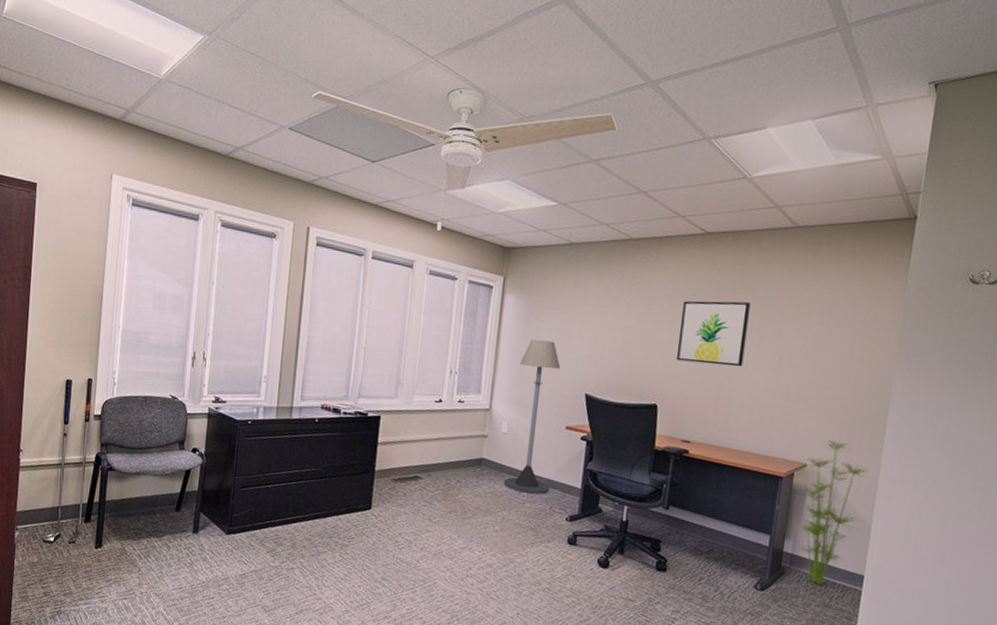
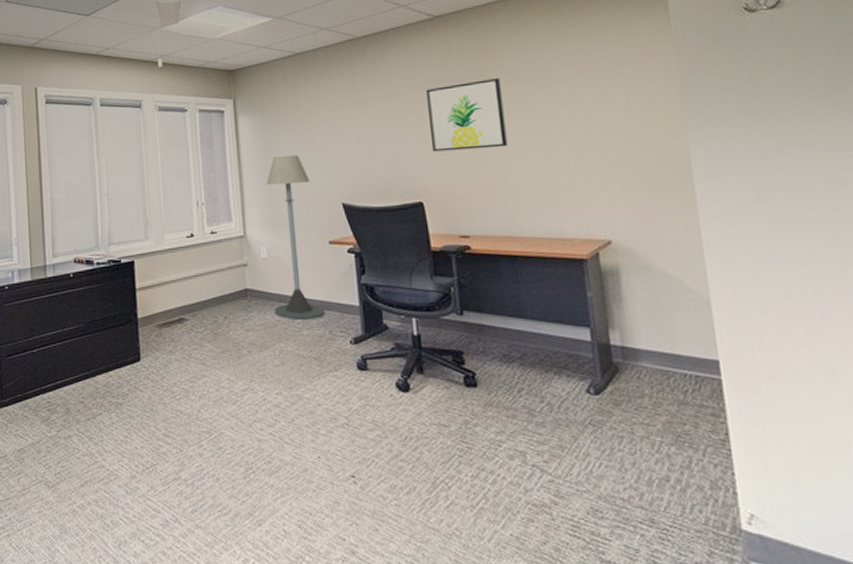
indoor plant: present [799,440,869,585] -> none [609,209,695,379]

